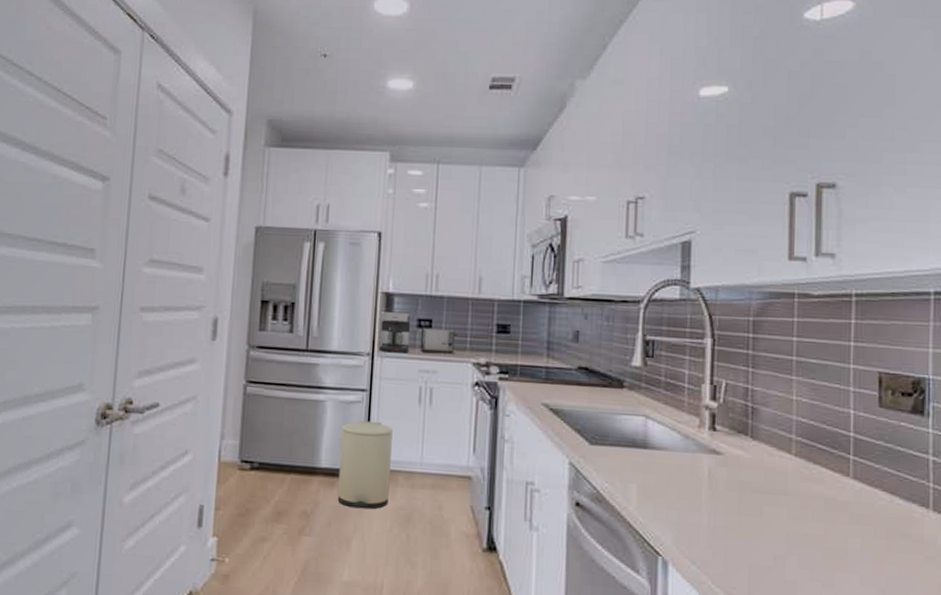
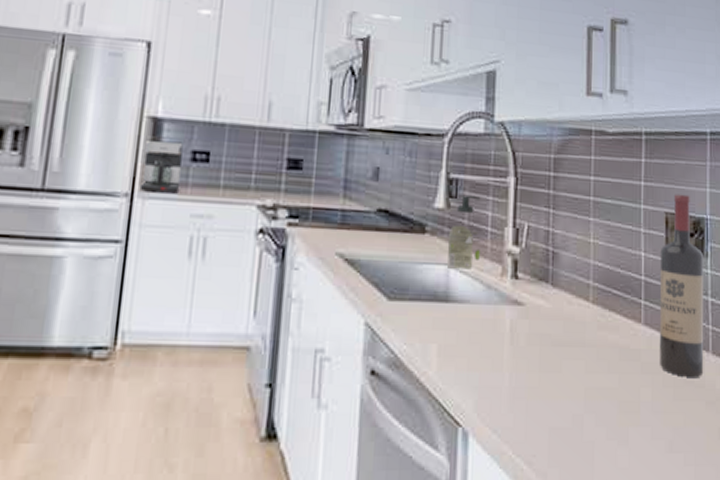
pedal bin: present [337,420,393,510] -> none [73,280,153,399]
toaster: present [419,327,458,355] -> none [193,160,241,196]
soap dispenser: none [645,354,678,421] -> present [447,194,481,270]
wine bottle: none [869,354,925,532] -> present [659,194,704,377]

